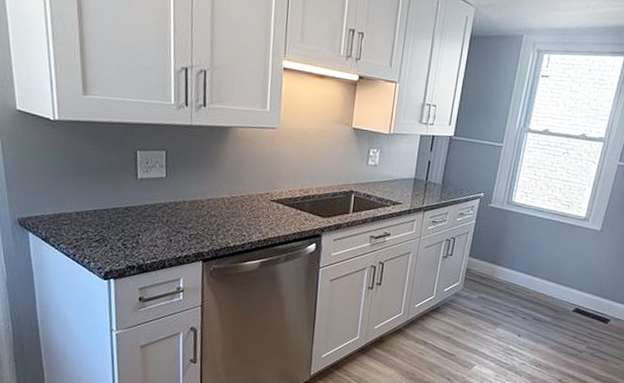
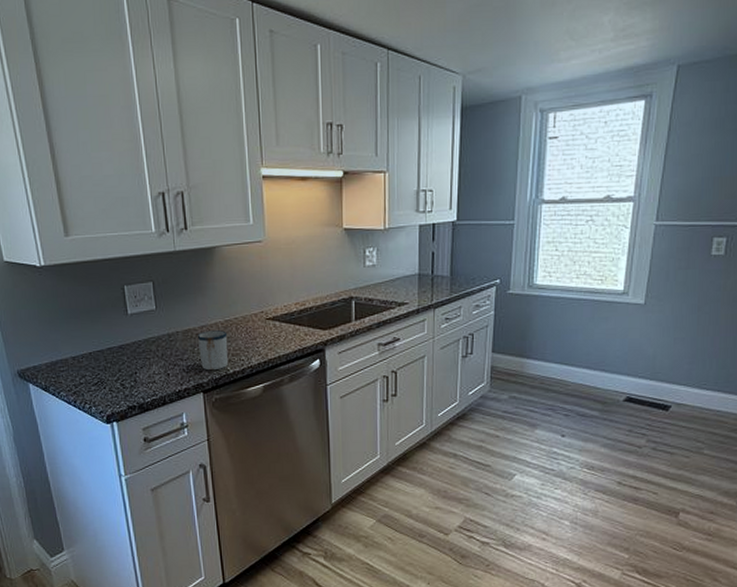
mug: none [202,204,233,242] -> present [197,330,228,371]

